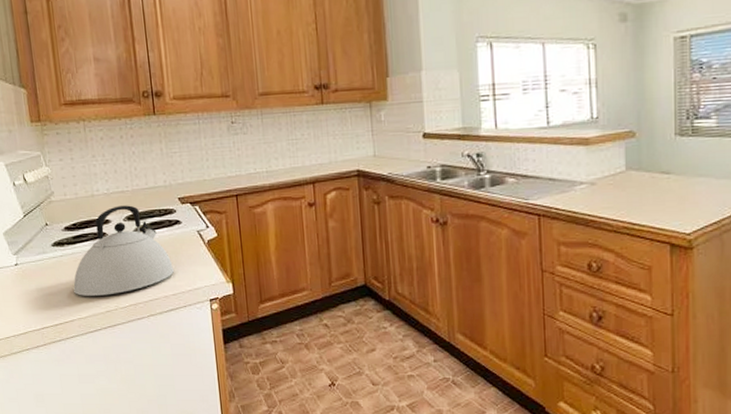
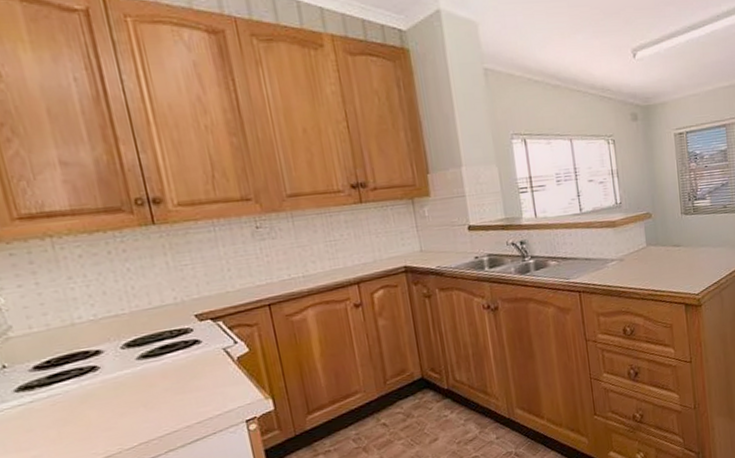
kettle: present [73,205,174,296] -> none [53,330,196,446]

